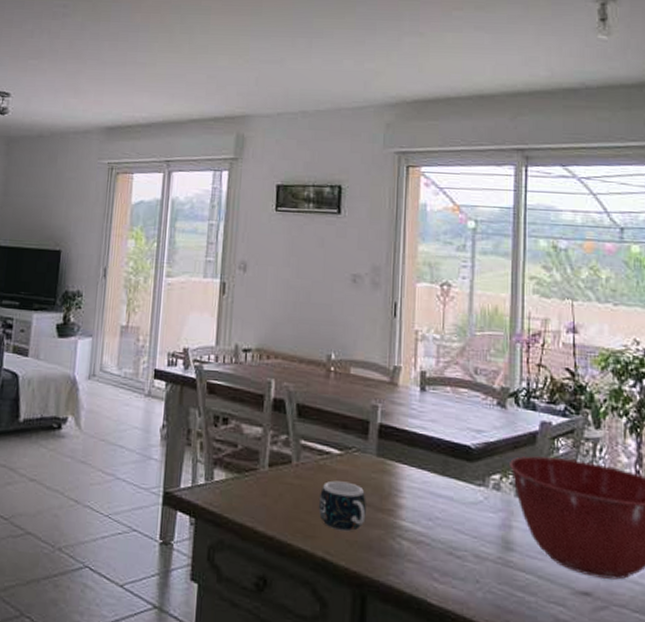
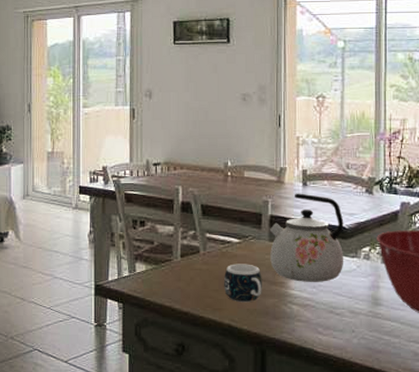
kettle: none [377,399,470,514] -> present [269,193,344,282]

